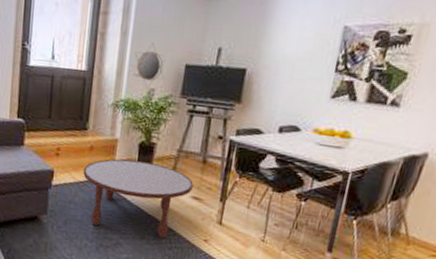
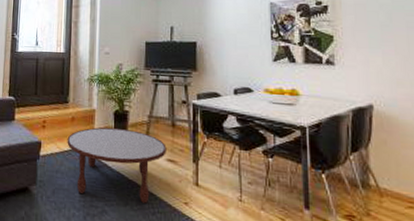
home mirror: present [132,42,166,90] -> none [102,26,129,65]

